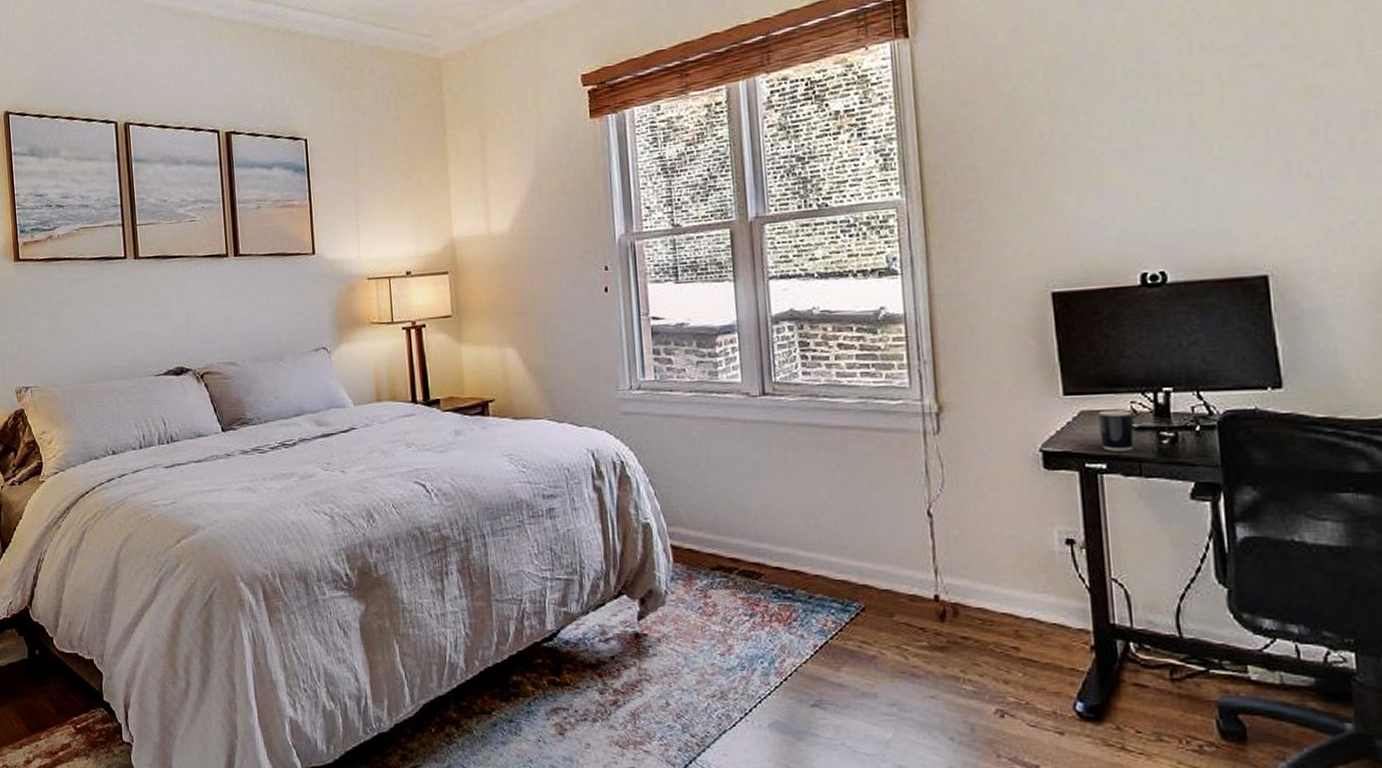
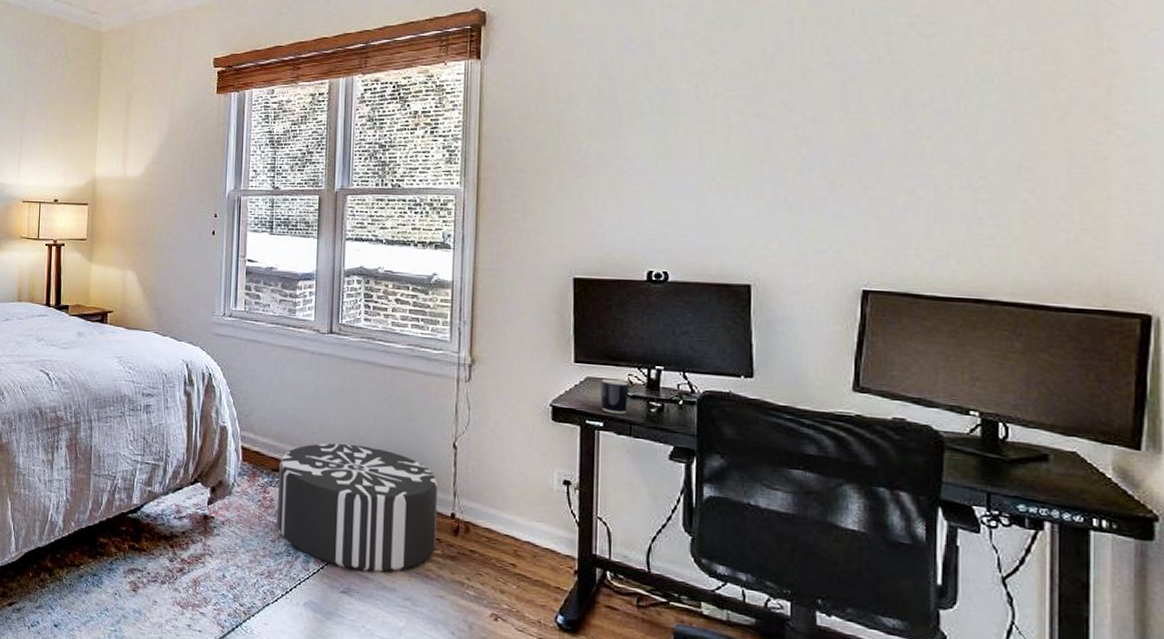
pouf: none [718,526,920,678] -> present [276,443,439,572]

